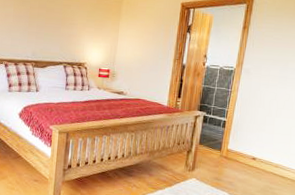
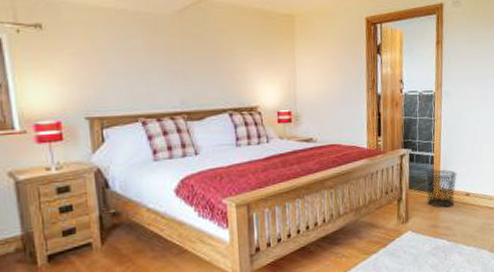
waste bin: none [214,132,246,166] -> present [425,169,457,208]

